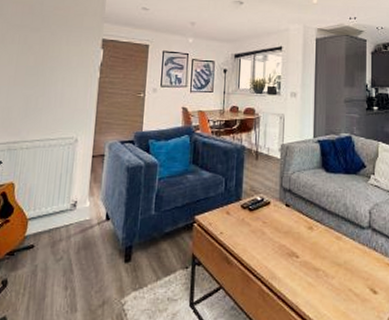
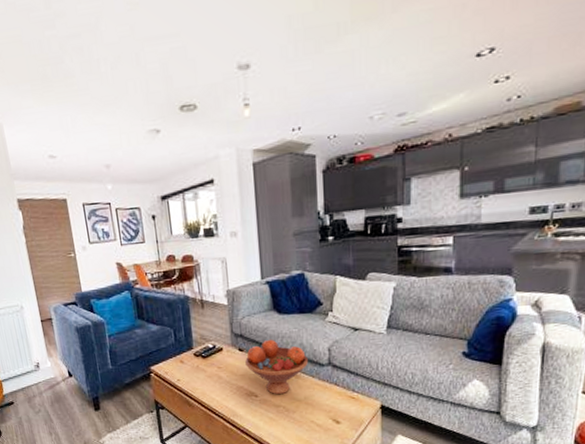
fruit bowl: none [290,196,351,257] -> present [245,339,309,395]

